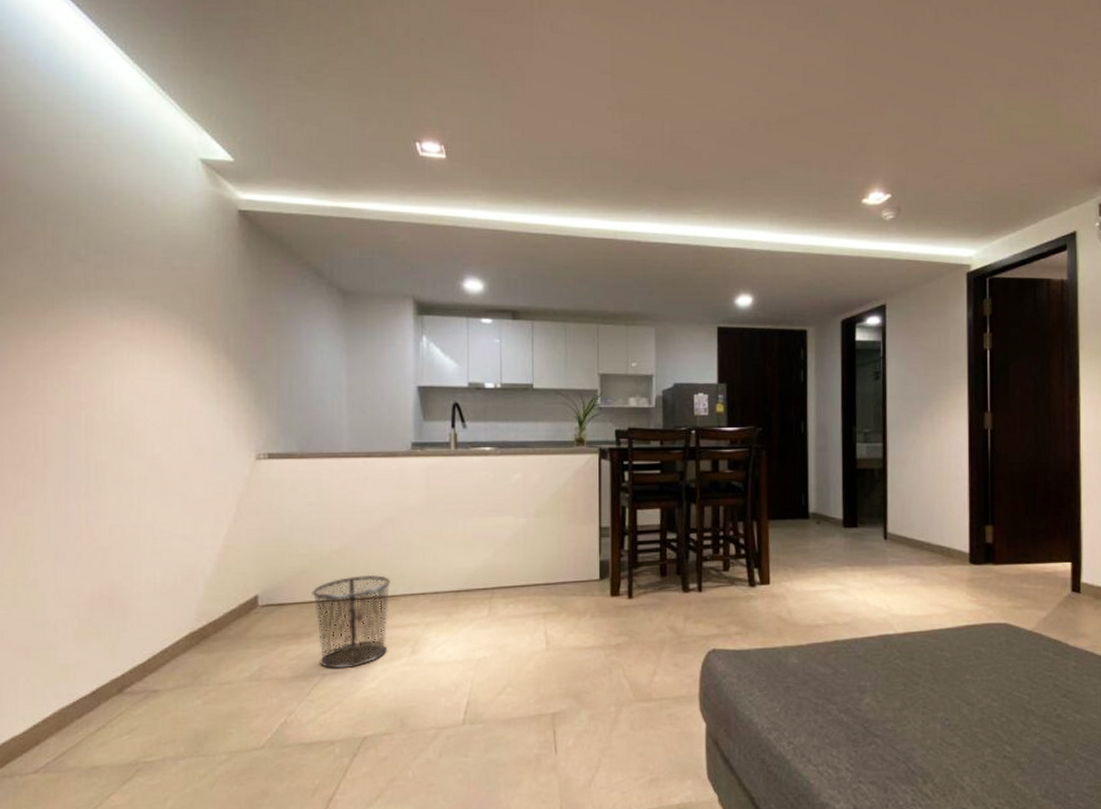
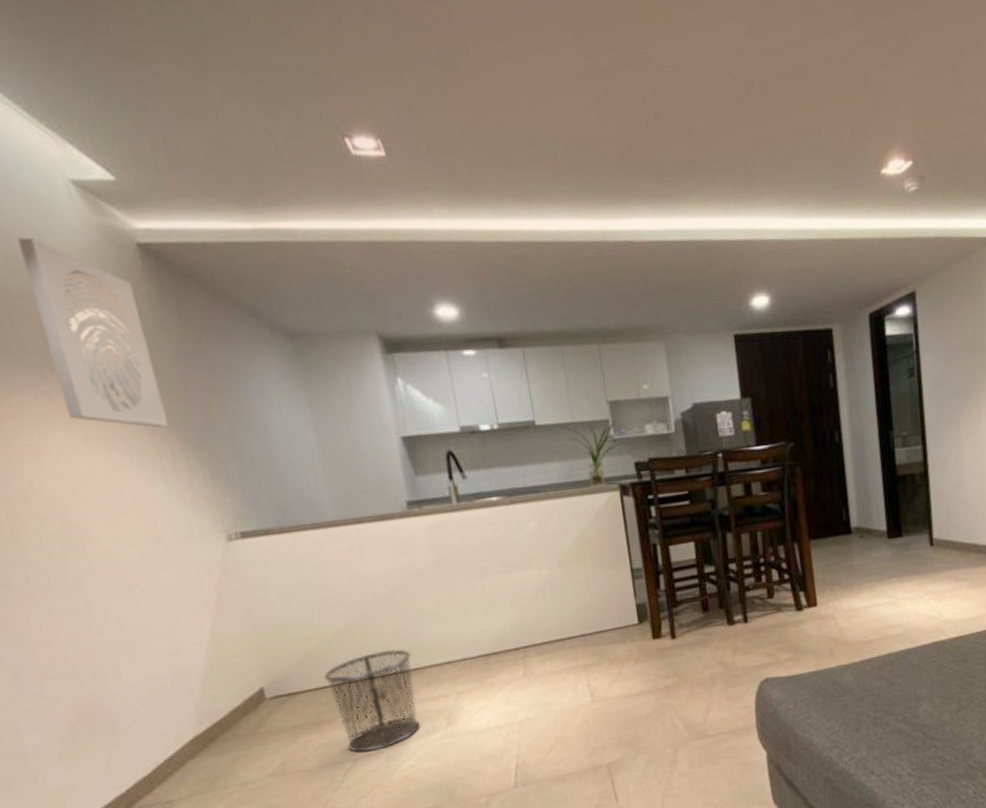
wall art: none [150,199,230,358] -> present [18,237,168,428]

